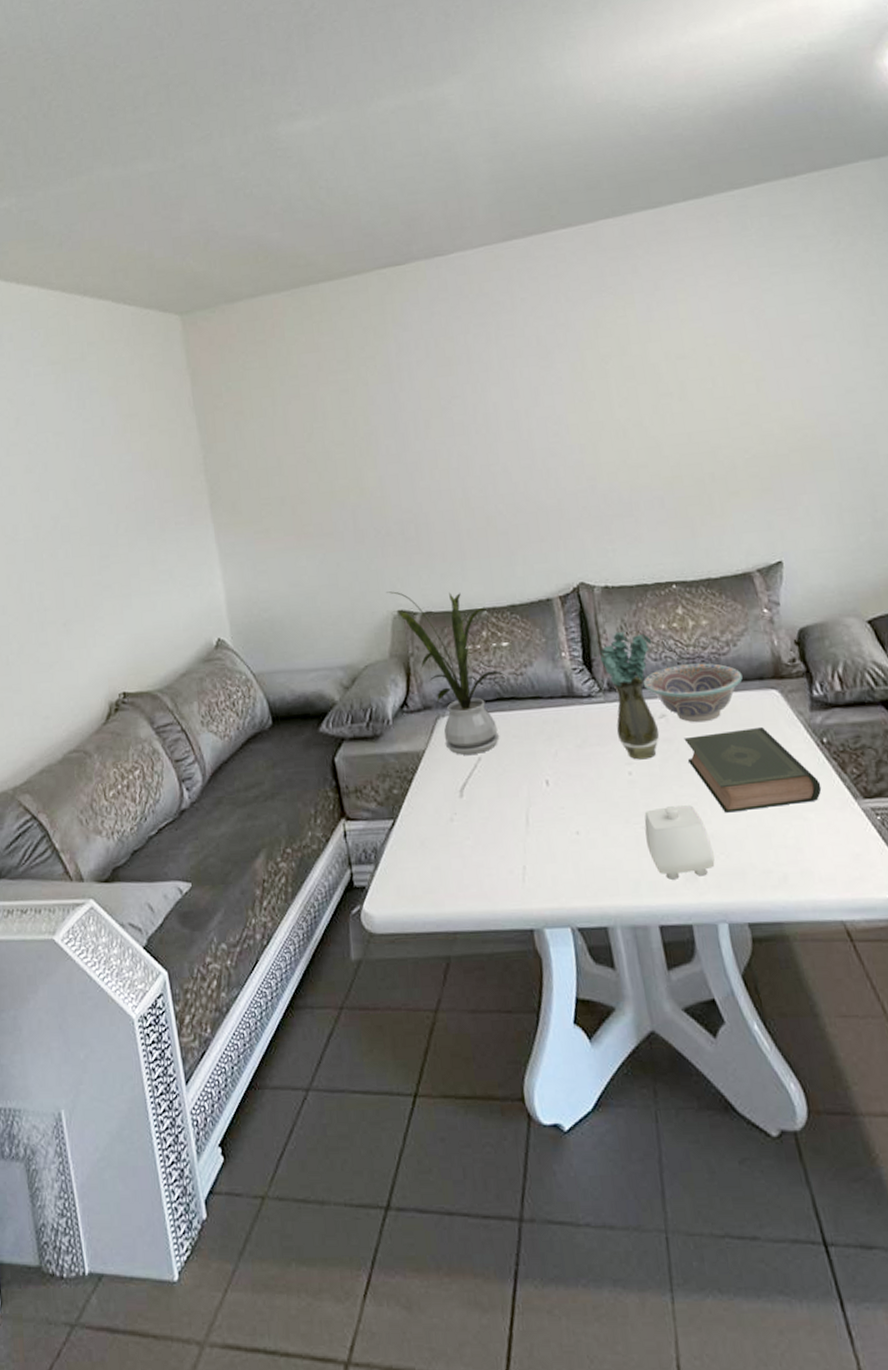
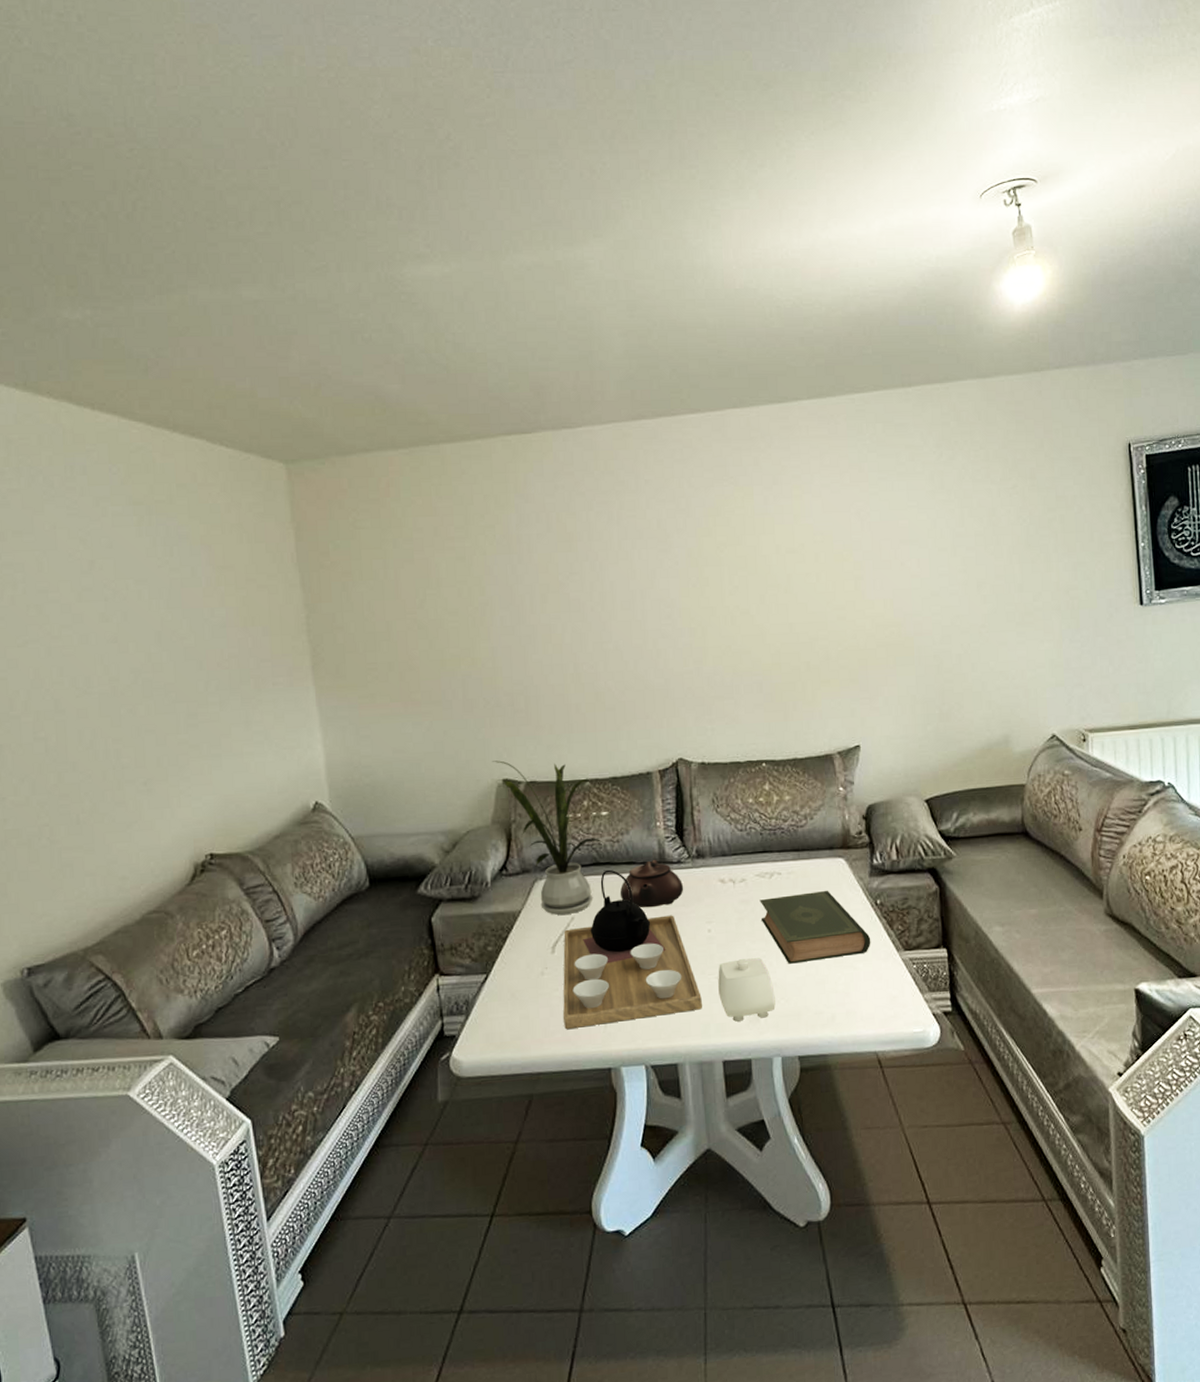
tea set: none [471,705,630,884] -> present [563,869,702,1030]
teapot: none [528,694,598,748] -> present [619,860,684,908]
vase: present [599,627,660,760] -> none [691,800,740,919]
decorative bowl: present [643,663,743,723] -> none [728,834,815,886]

